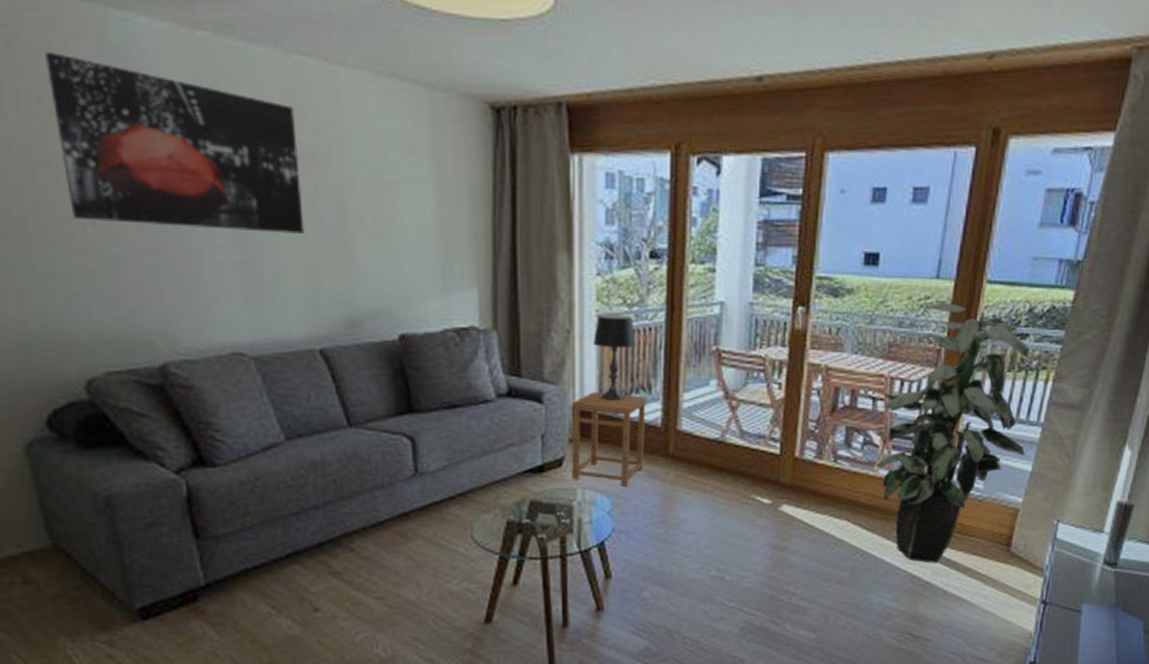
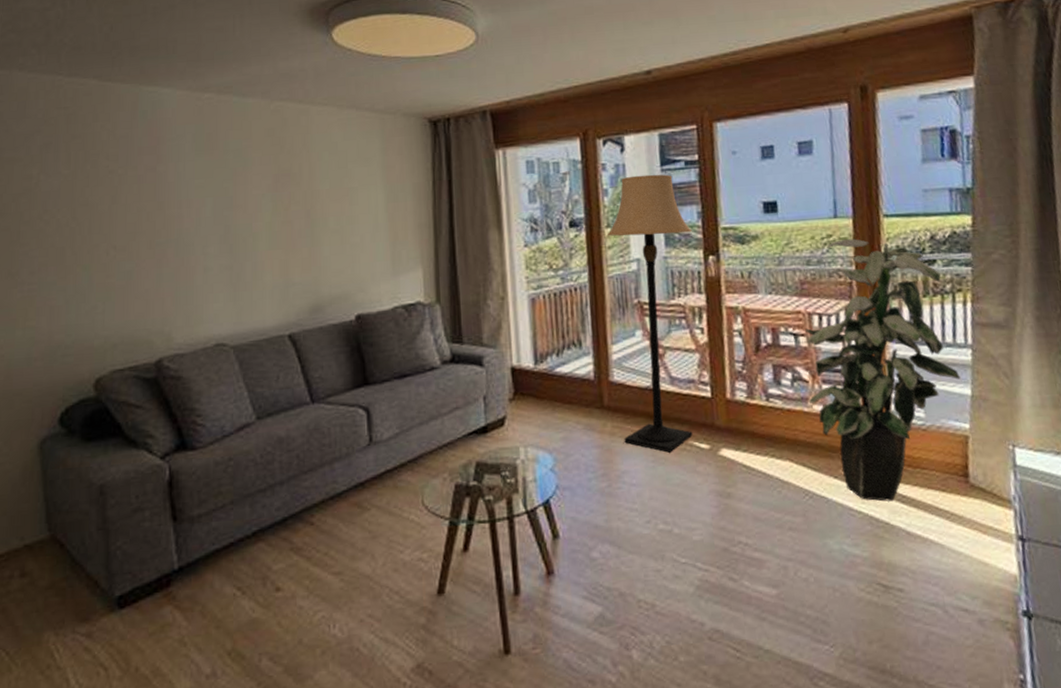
wall art: present [45,52,304,235] -> none [93,122,279,245]
side table: present [571,392,647,487] -> none [509,351,581,442]
table lamp: present [593,314,636,401] -> none [525,279,564,359]
lamp: none [686,205,784,505] -> present [607,174,693,453]

